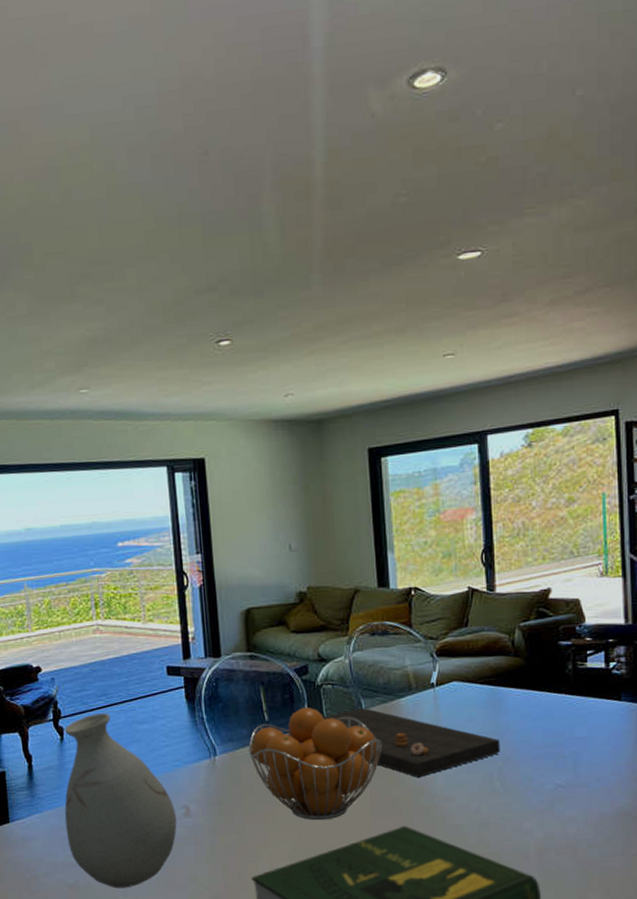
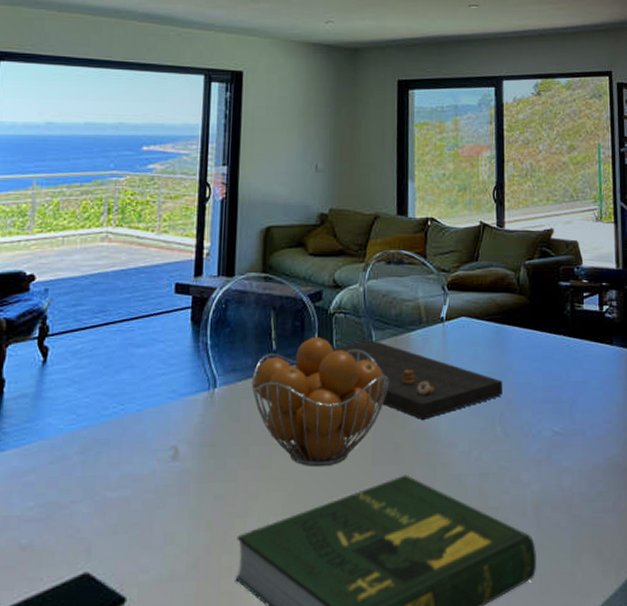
vase: present [64,713,177,889] -> none [29,333,163,551]

